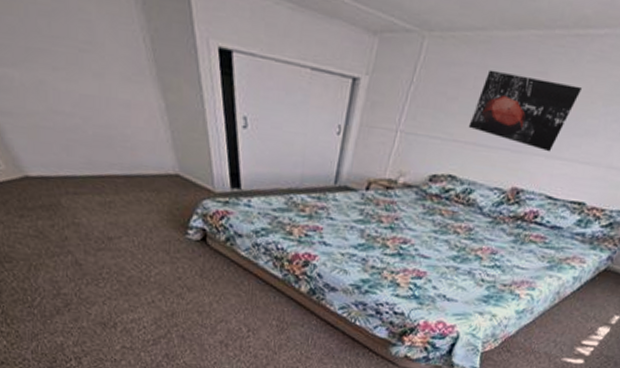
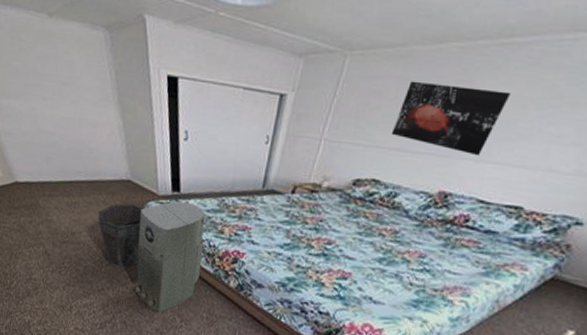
waste bin: none [140,202,201,275] -> present [98,203,146,267]
air purifier: none [192,199,272,323] -> present [135,201,206,313]

